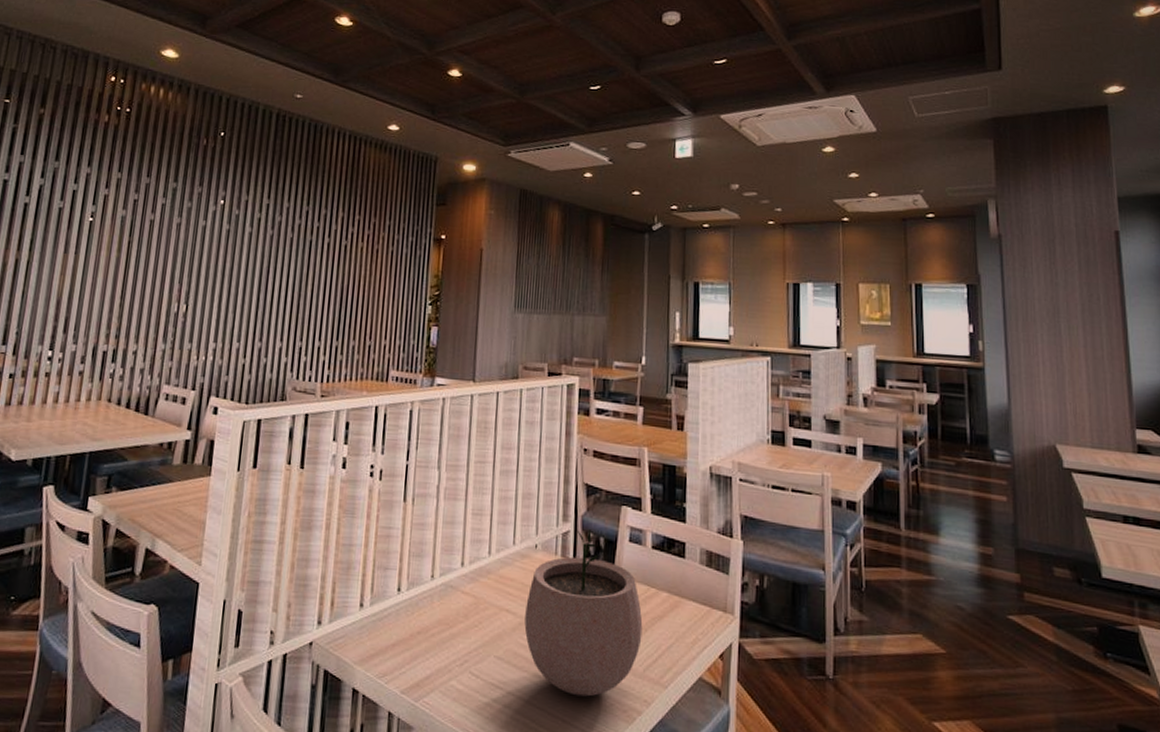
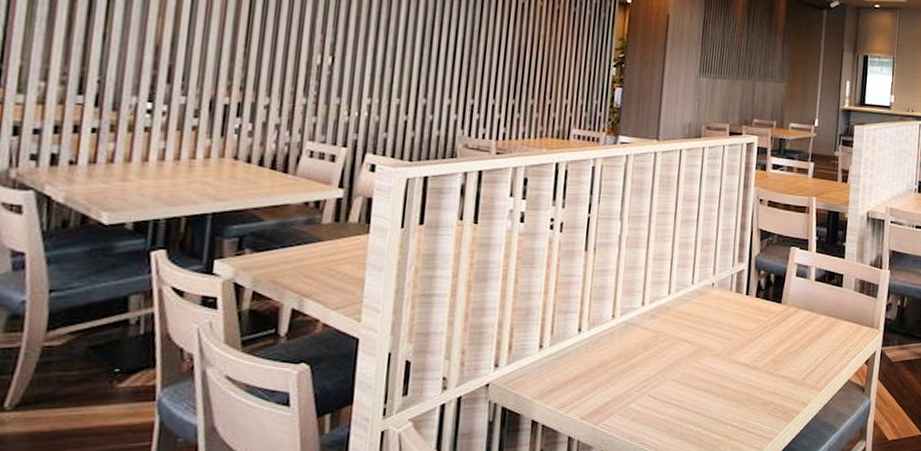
plant pot: present [524,529,643,697] -> none [700,268,804,405]

